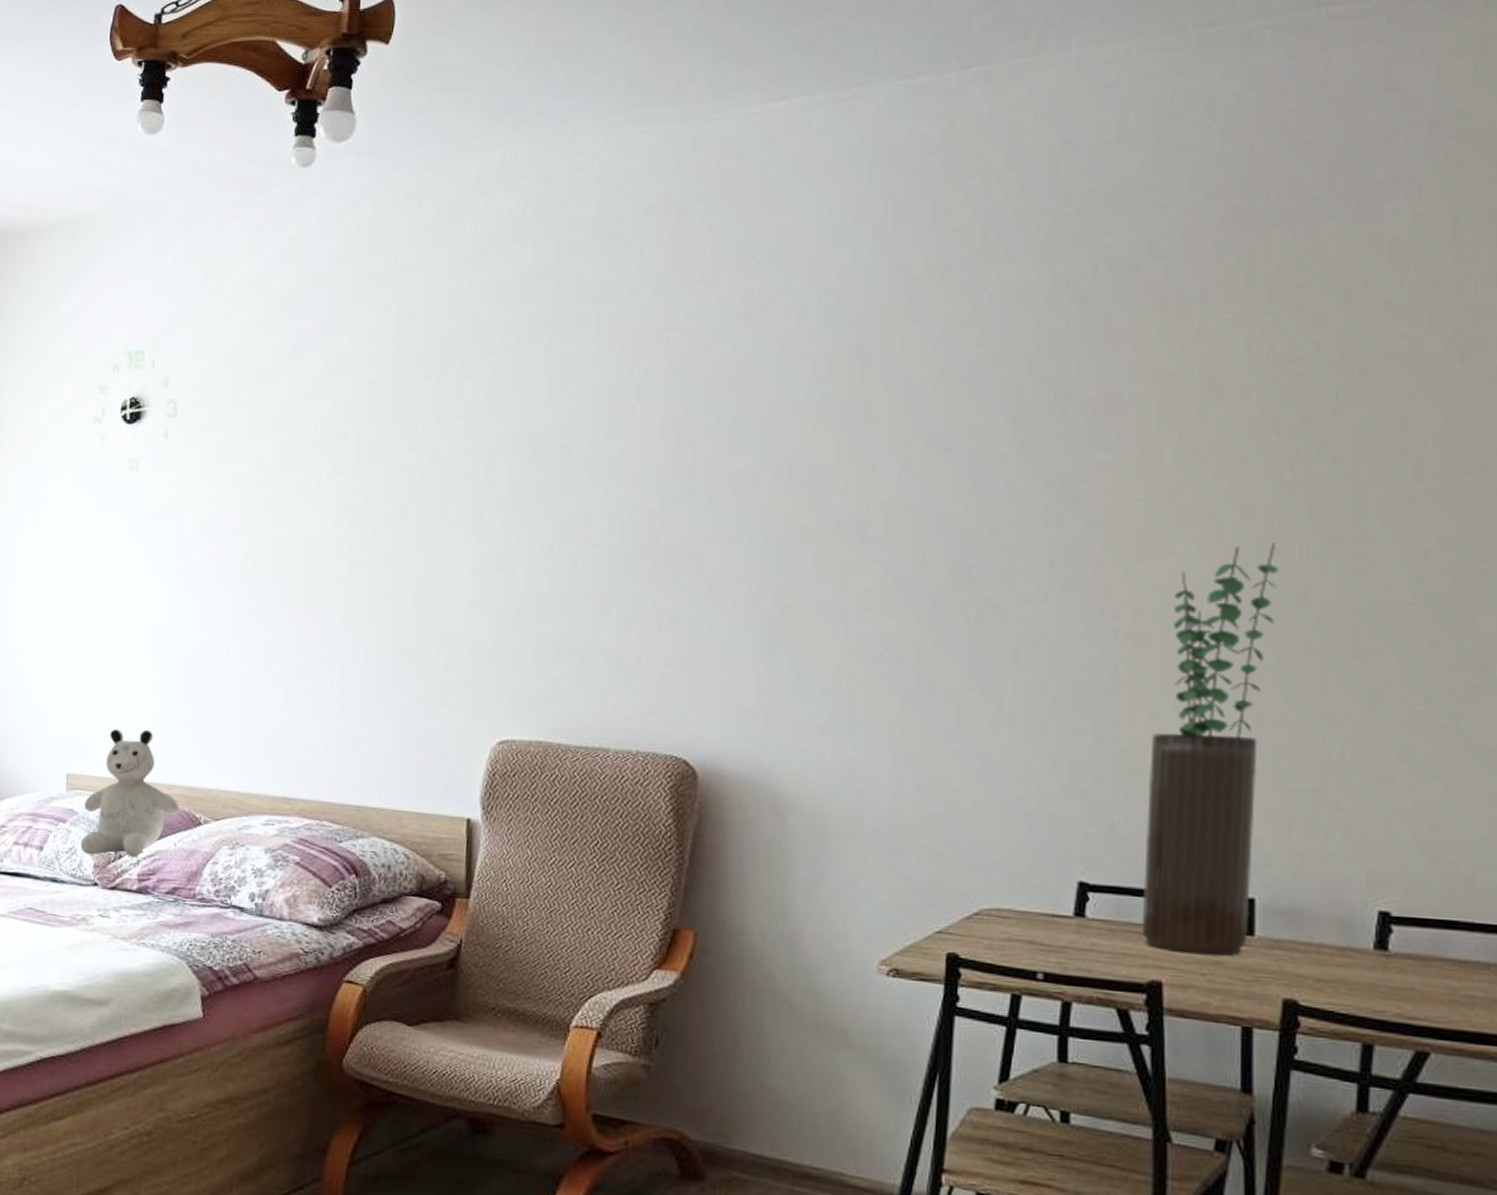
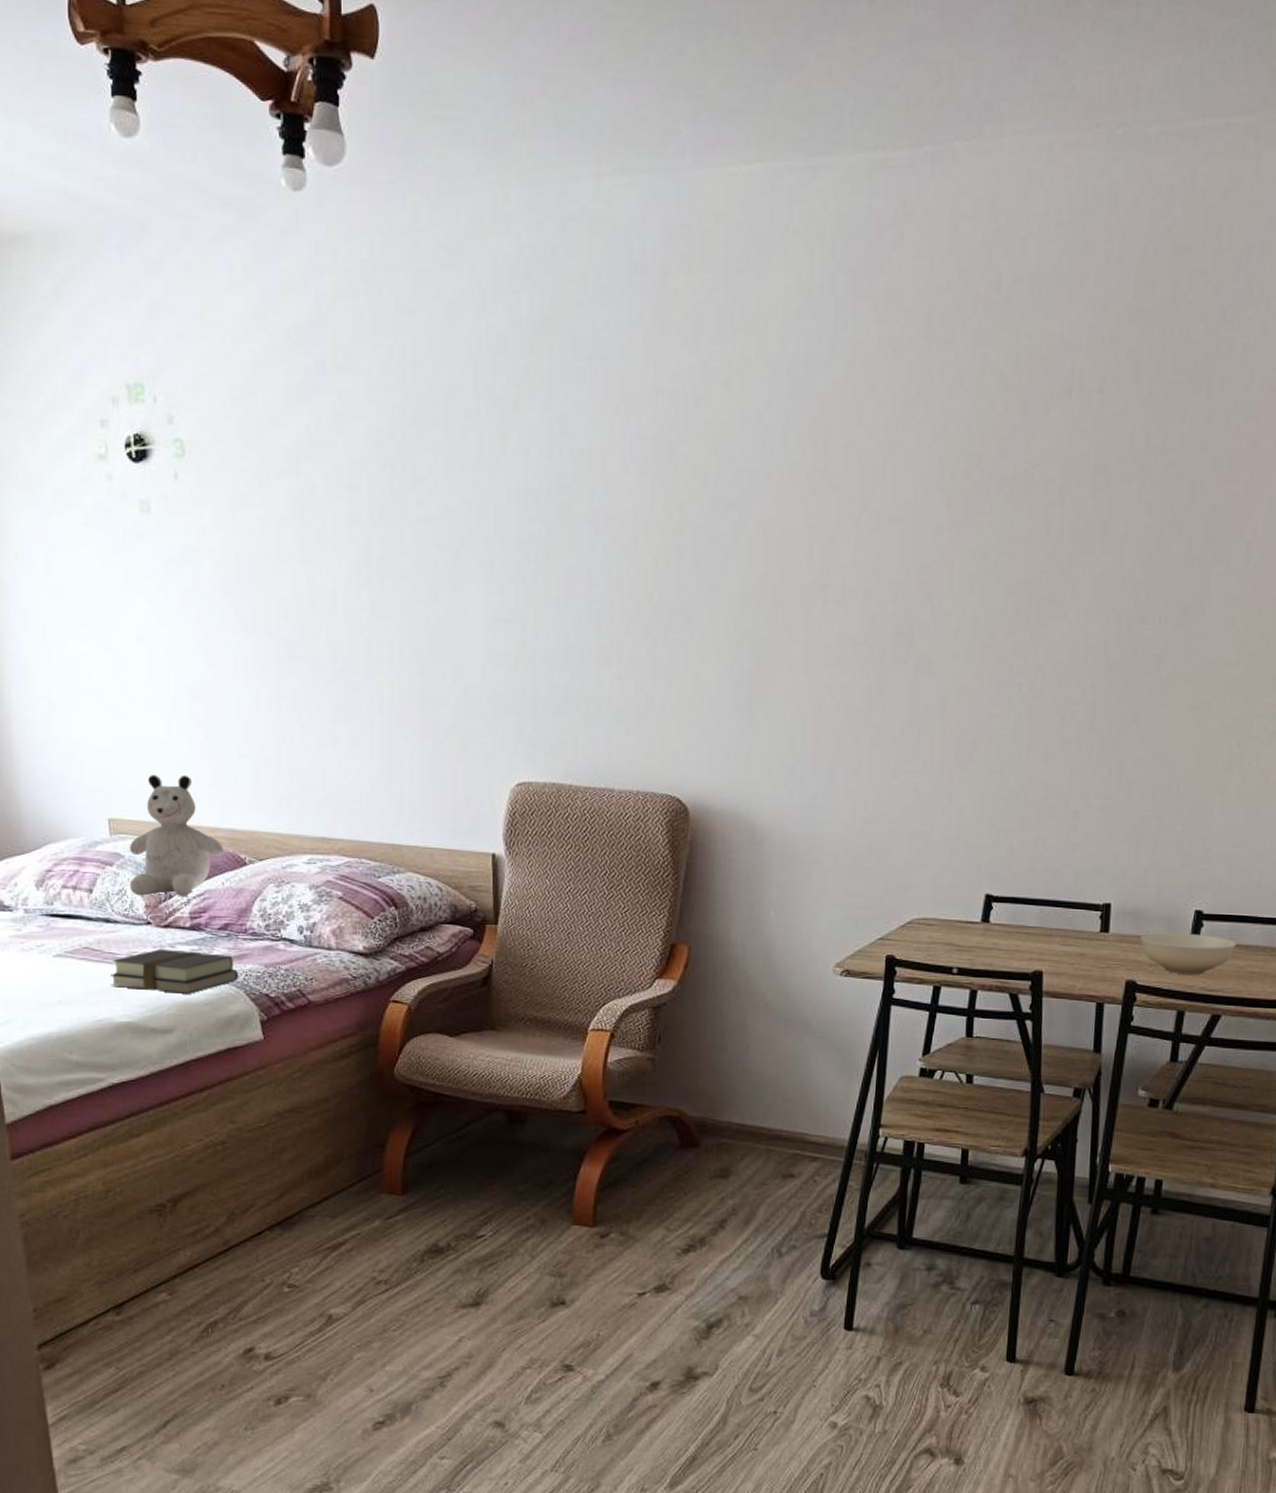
book: none [50,912,183,963] -> present [111,948,239,994]
vase: present [1141,542,1279,955] -> none [1029,611,1143,948]
bowl: none [1301,938,1445,996] -> present [1140,932,1237,975]

